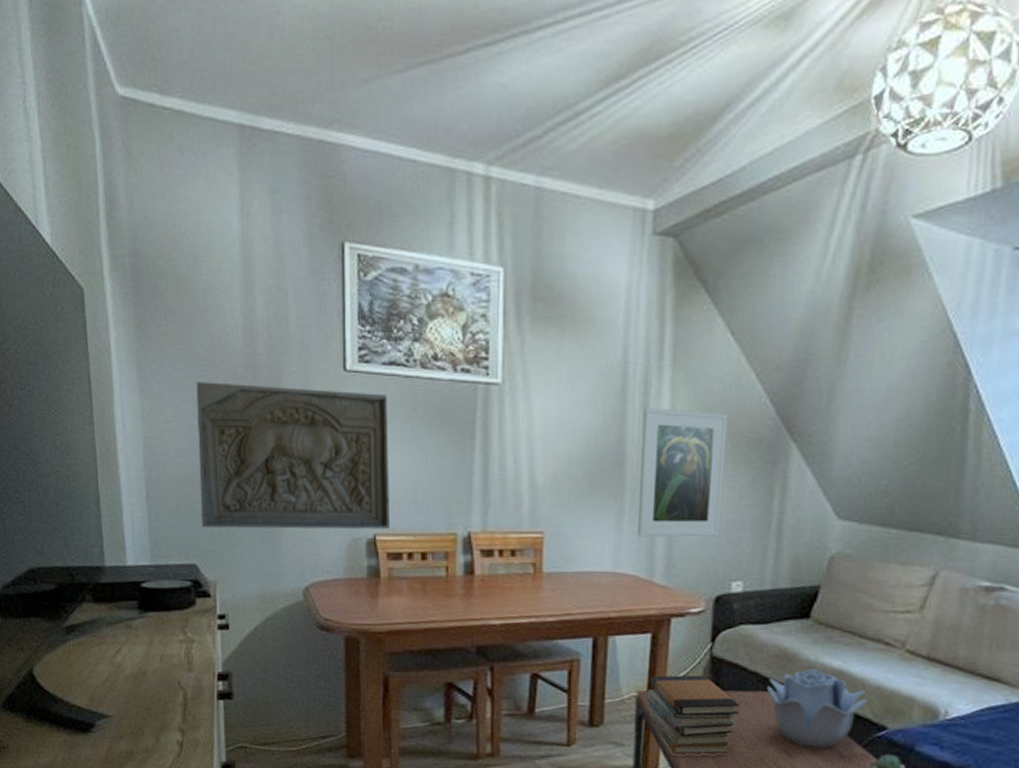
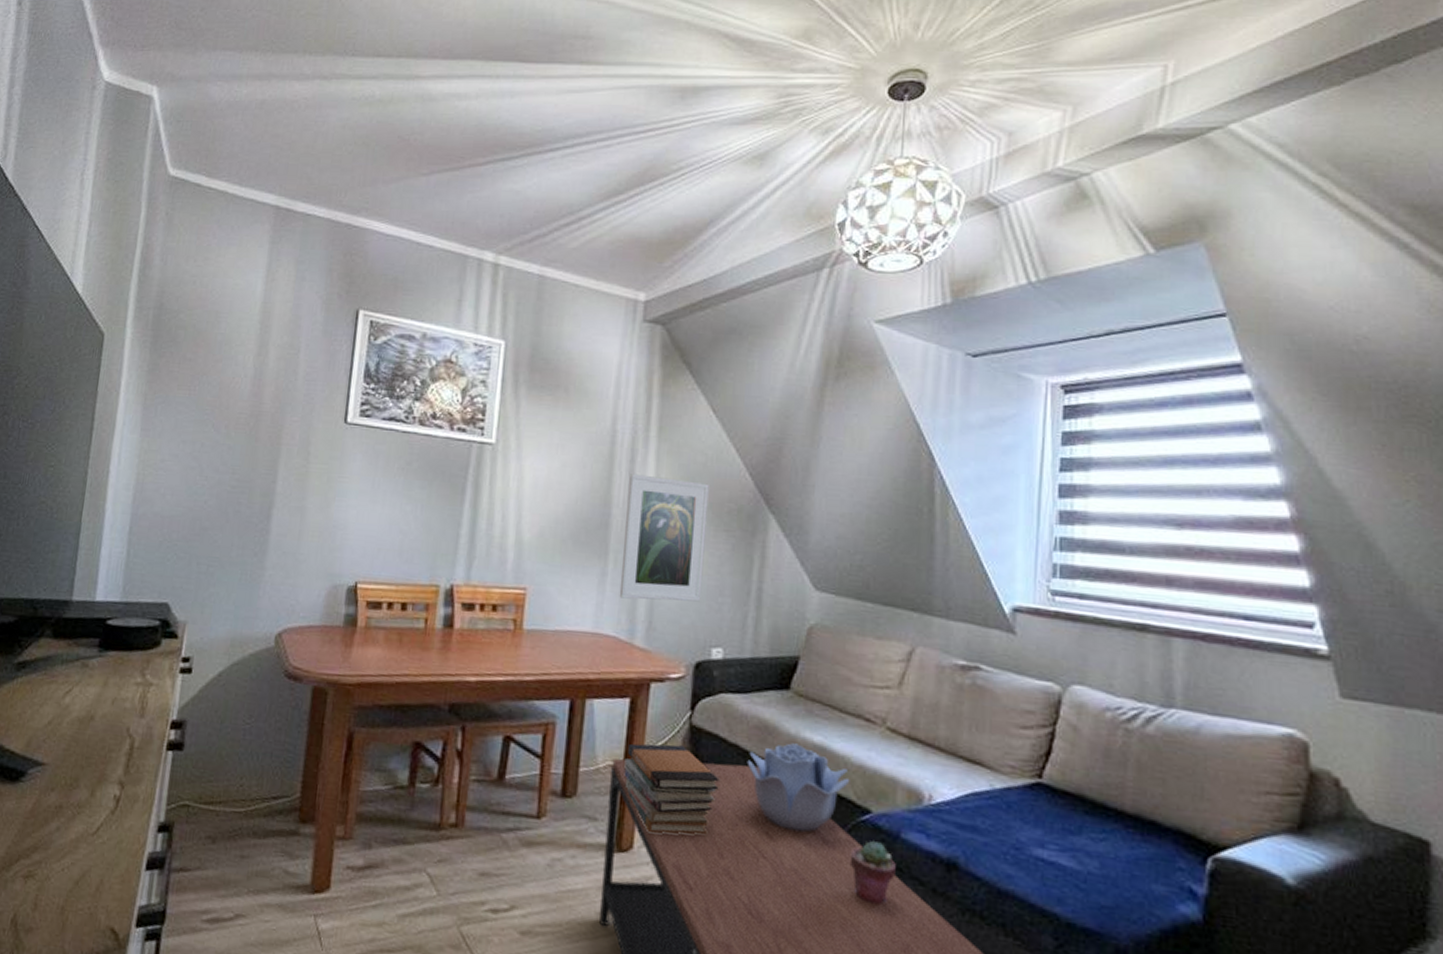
relief panel: present [196,382,390,530] -> none [180,425,384,578]

